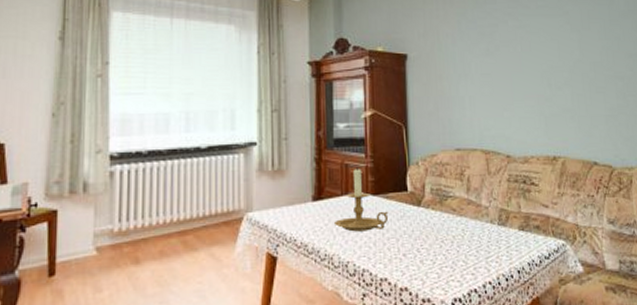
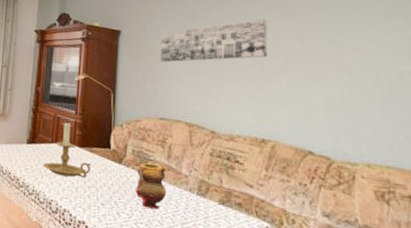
teapot: none [435,200,469,249] -> present [135,163,167,210]
wall art: none [450,30,553,86] -> present [160,18,267,63]

